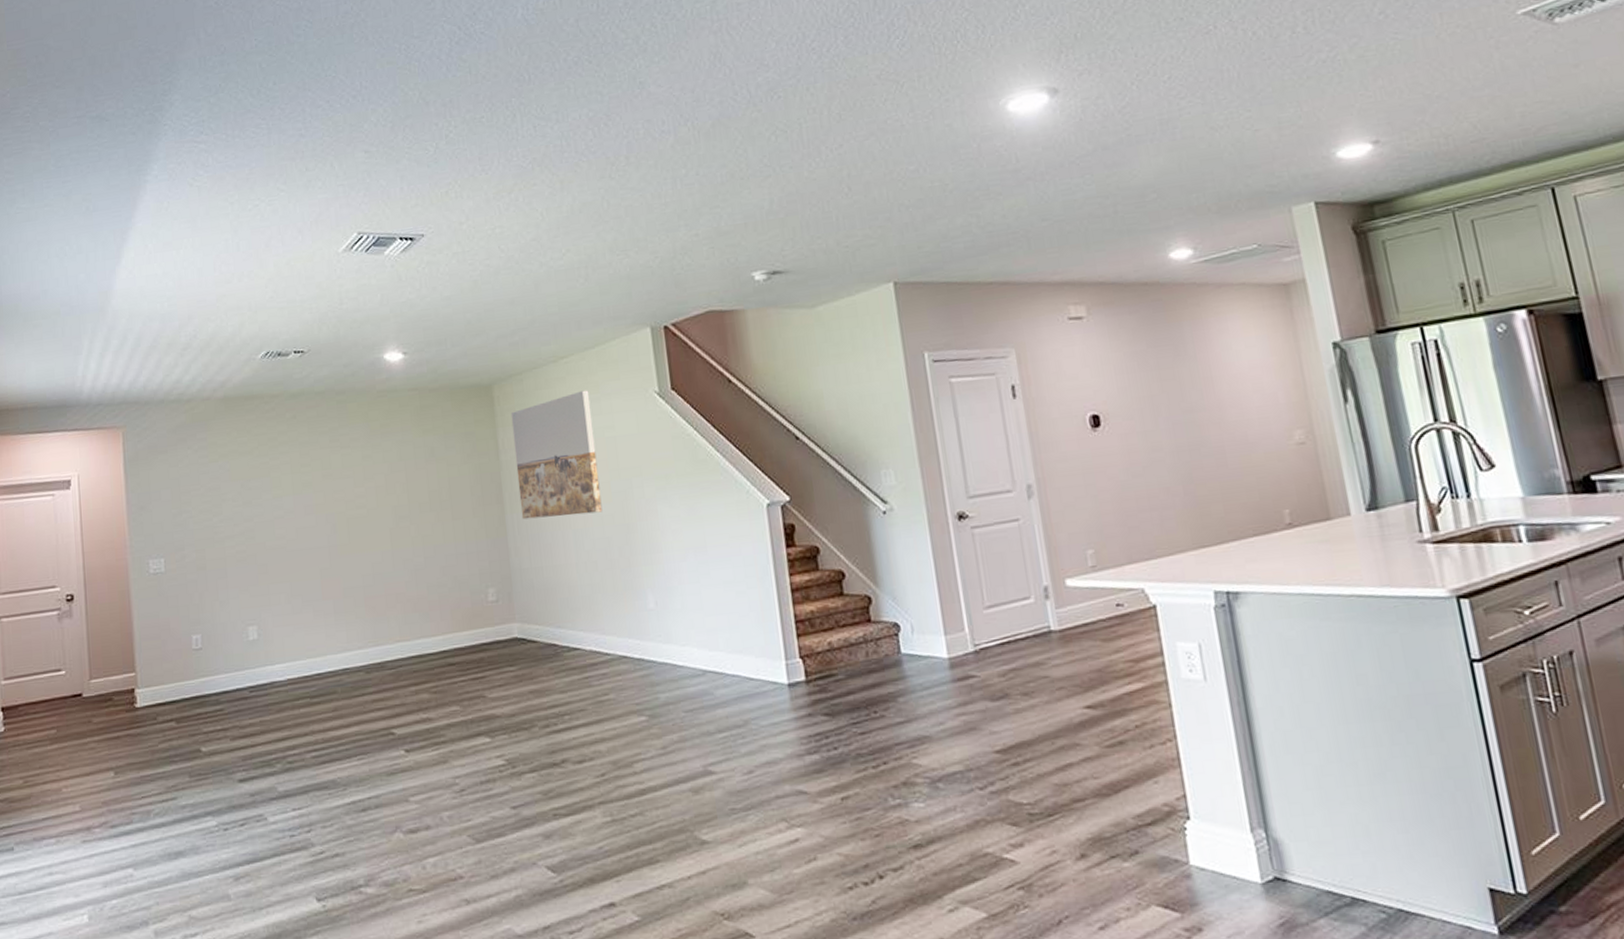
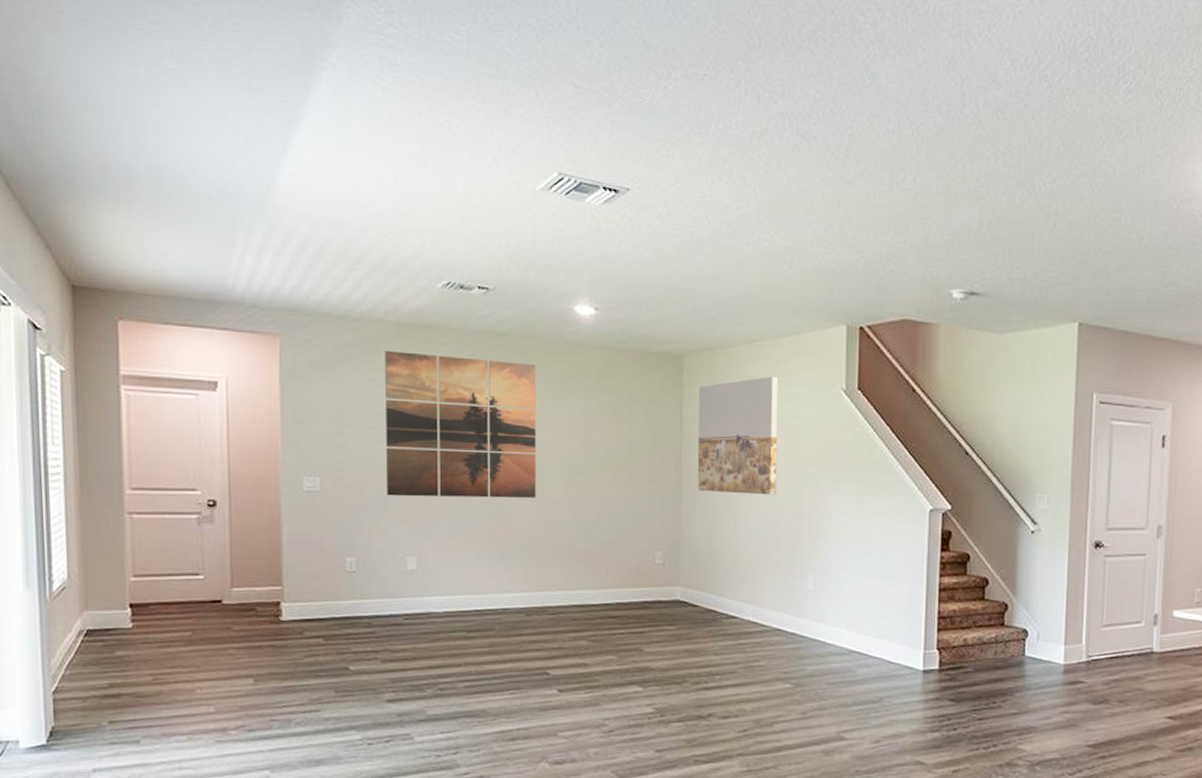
wall art: none [215,416,365,568] -> present [385,350,536,499]

